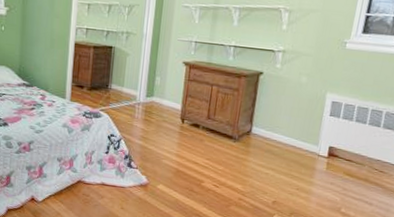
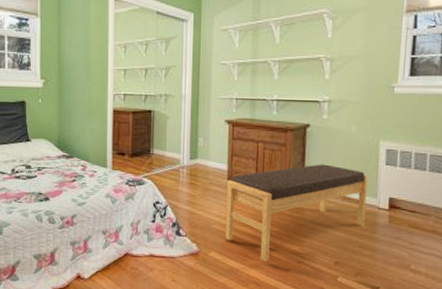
bench: none [174,110,312,197] -> present [225,164,368,262]

